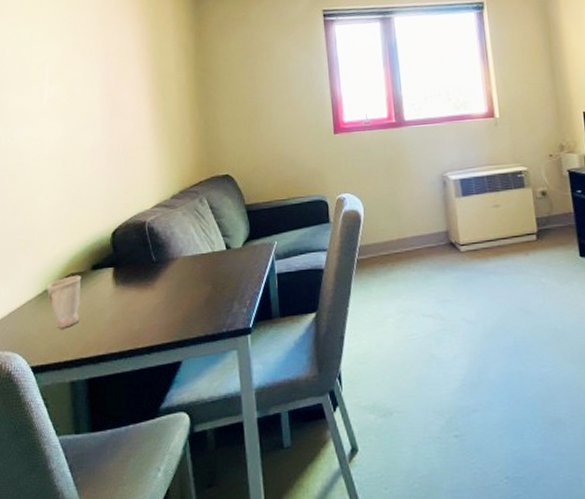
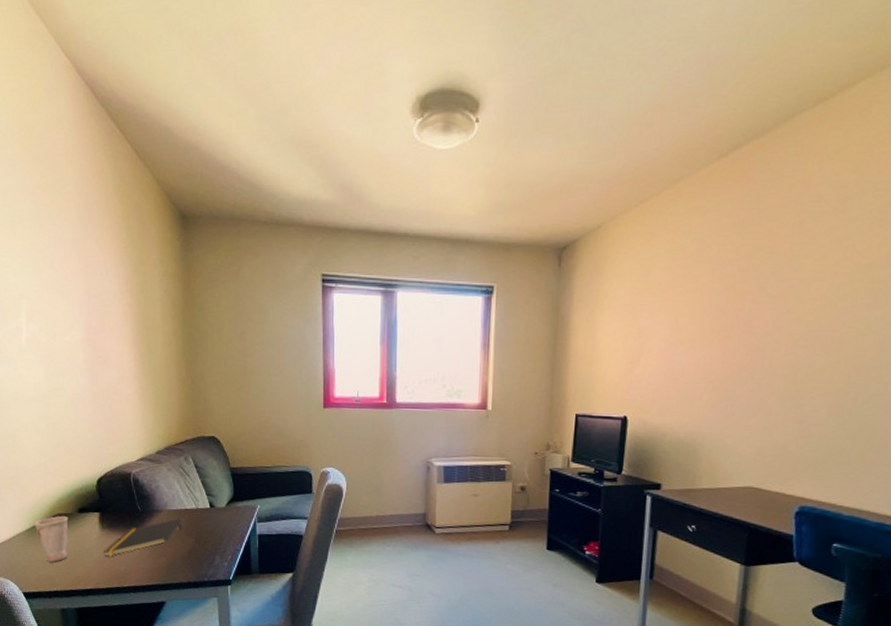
notepad: none [117,264,198,316] -> present [104,518,182,557]

